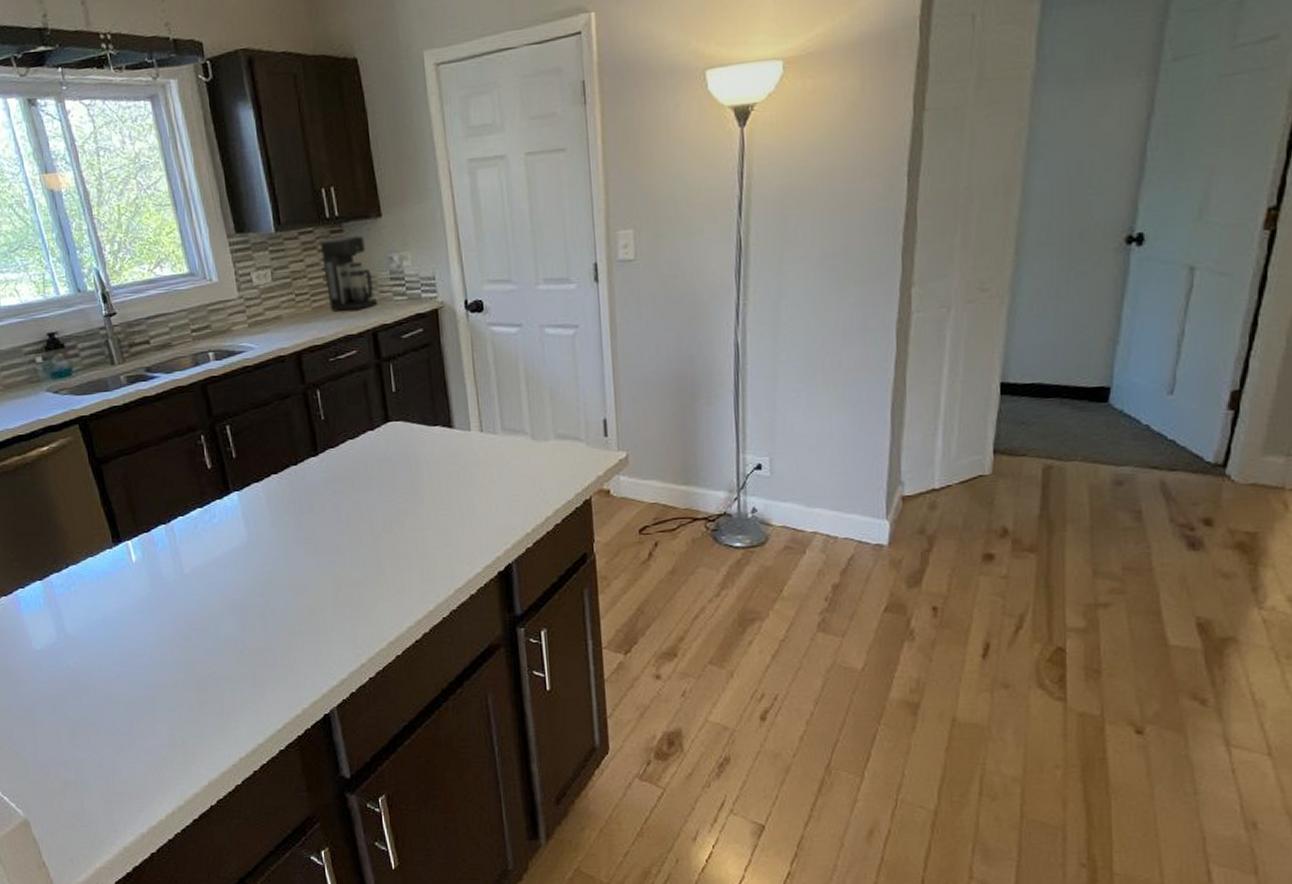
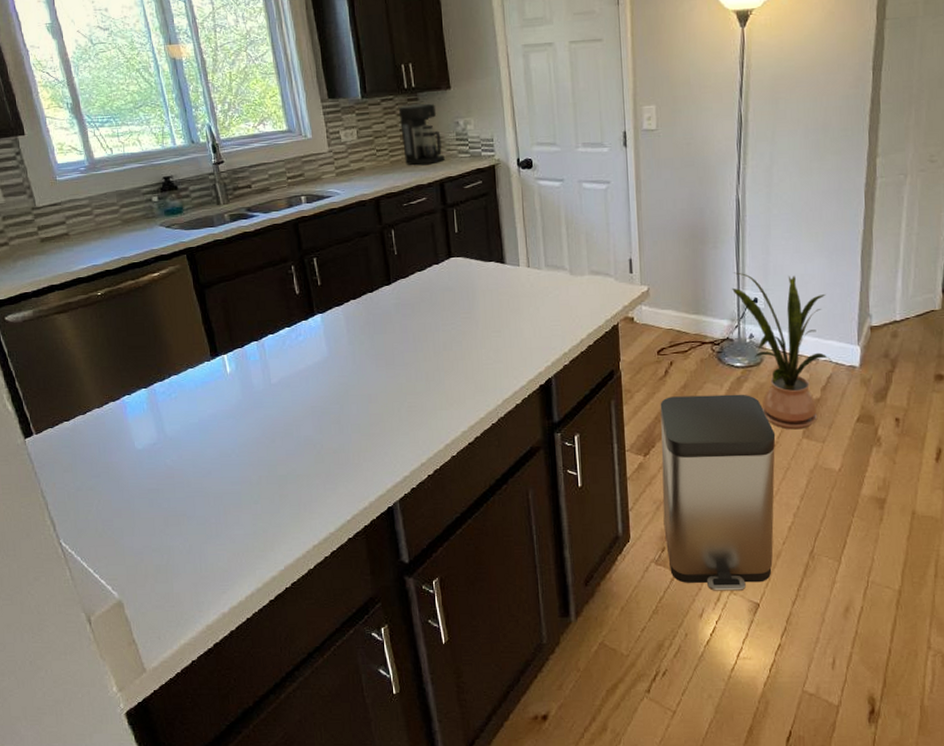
pedal bin: none [643,579,784,812] -> present [660,394,776,592]
house plant: none [730,433,854,622] -> present [732,272,832,430]

